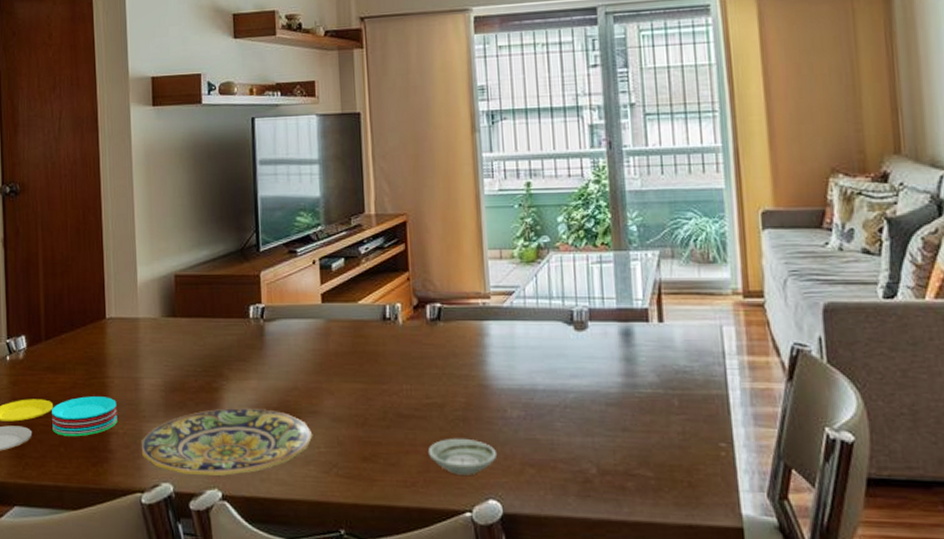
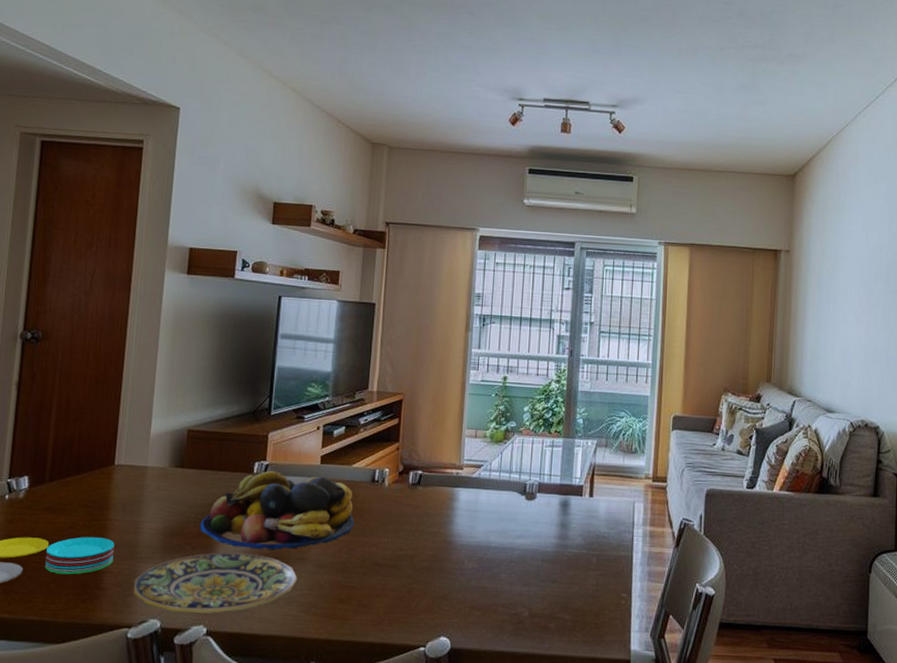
fruit bowl: none [200,314,370,403] -> present [199,471,355,550]
saucer: present [427,438,498,475] -> none [395,584,452,616]

